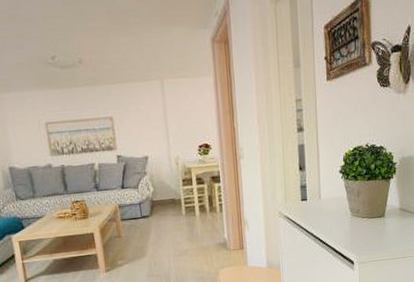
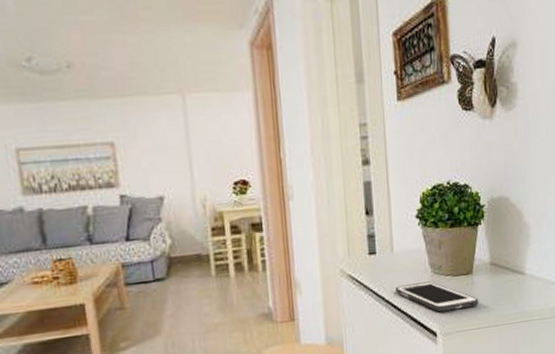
cell phone: none [321,222,389,246] -> present [395,281,479,312]

